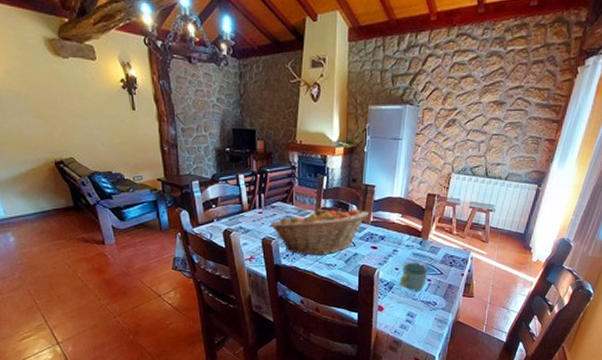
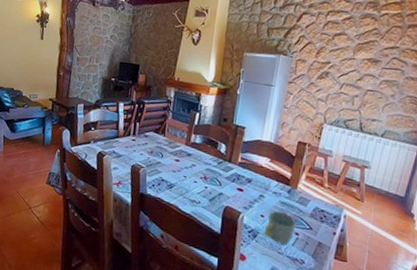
fruit basket: present [270,207,369,256] -> none [140,141,237,191]

